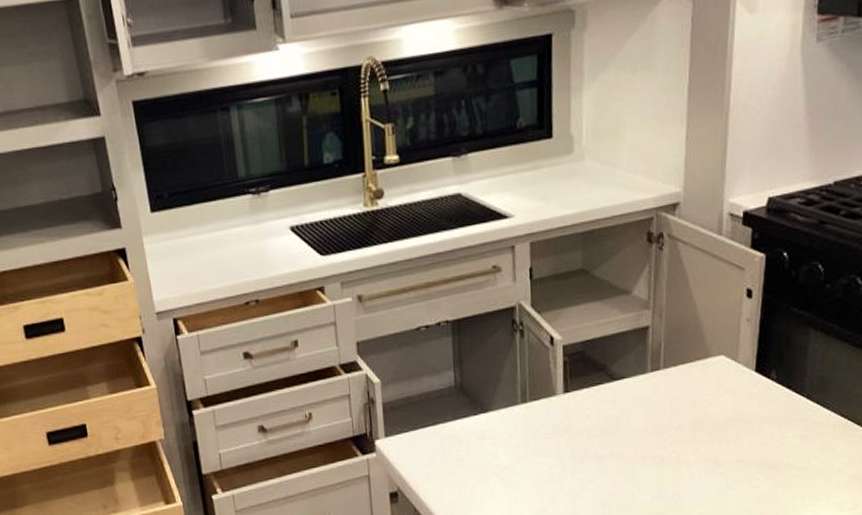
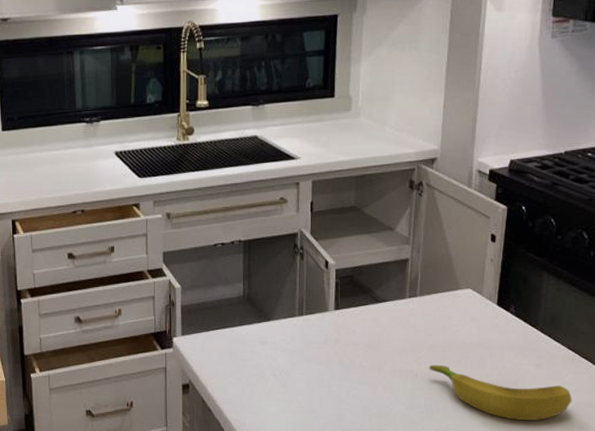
banana: none [676,446,845,502] -> present [428,365,572,421]

